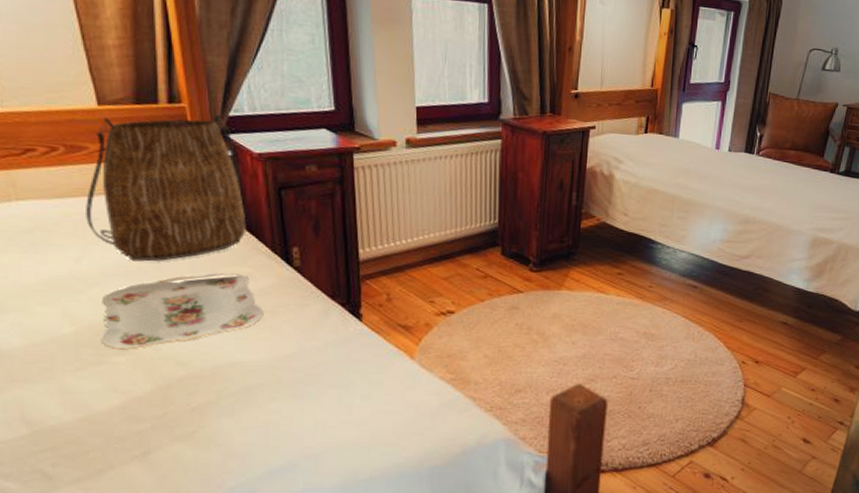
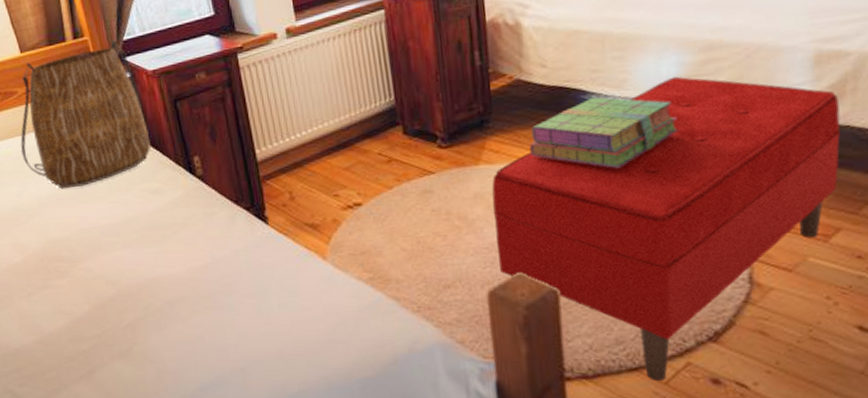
serving tray: present [100,273,263,350] -> none [41,189,176,274]
bench: none [564,239,821,475] -> present [491,76,841,382]
stack of books: none [604,246,716,307] -> present [530,97,679,169]

